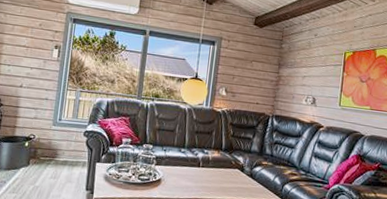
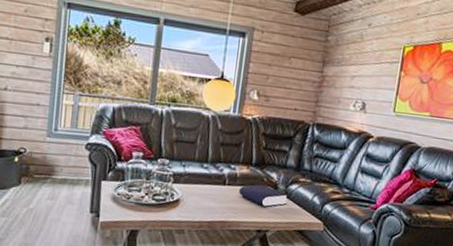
book: none [211,166,253,187] -> present [239,184,288,208]

